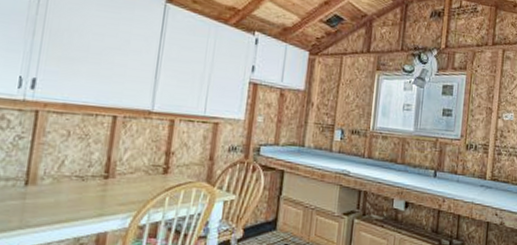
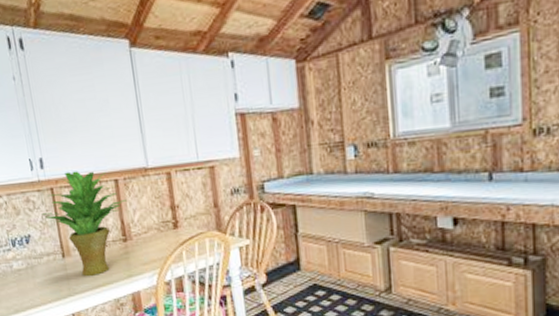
potted plant: none [14,97,121,210] -> present [41,171,127,276]

